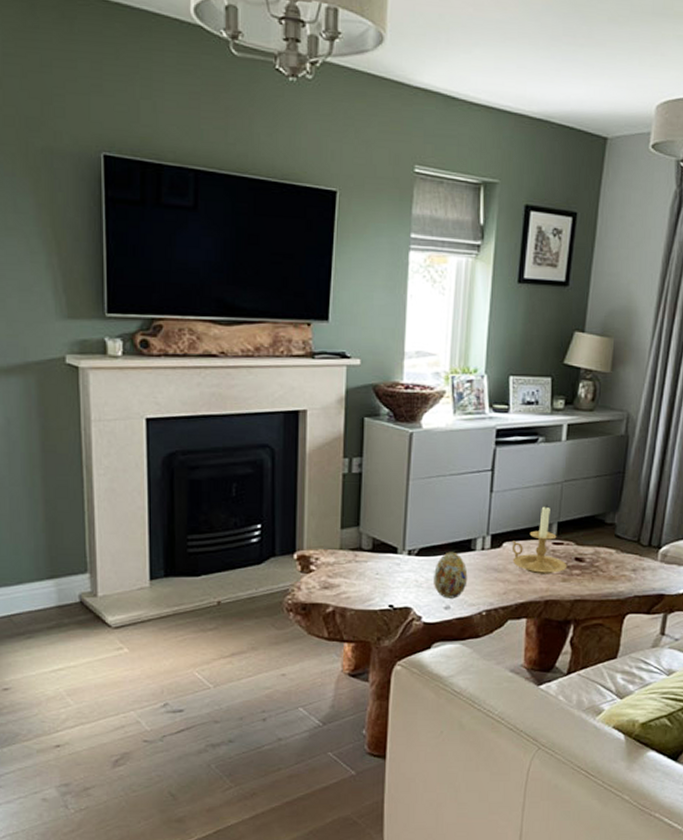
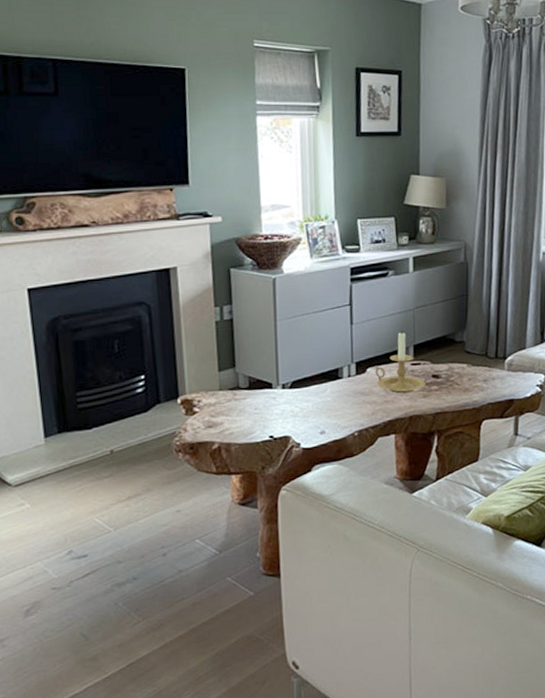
decorative egg: present [434,551,468,598] -> none [307,381,339,424]

